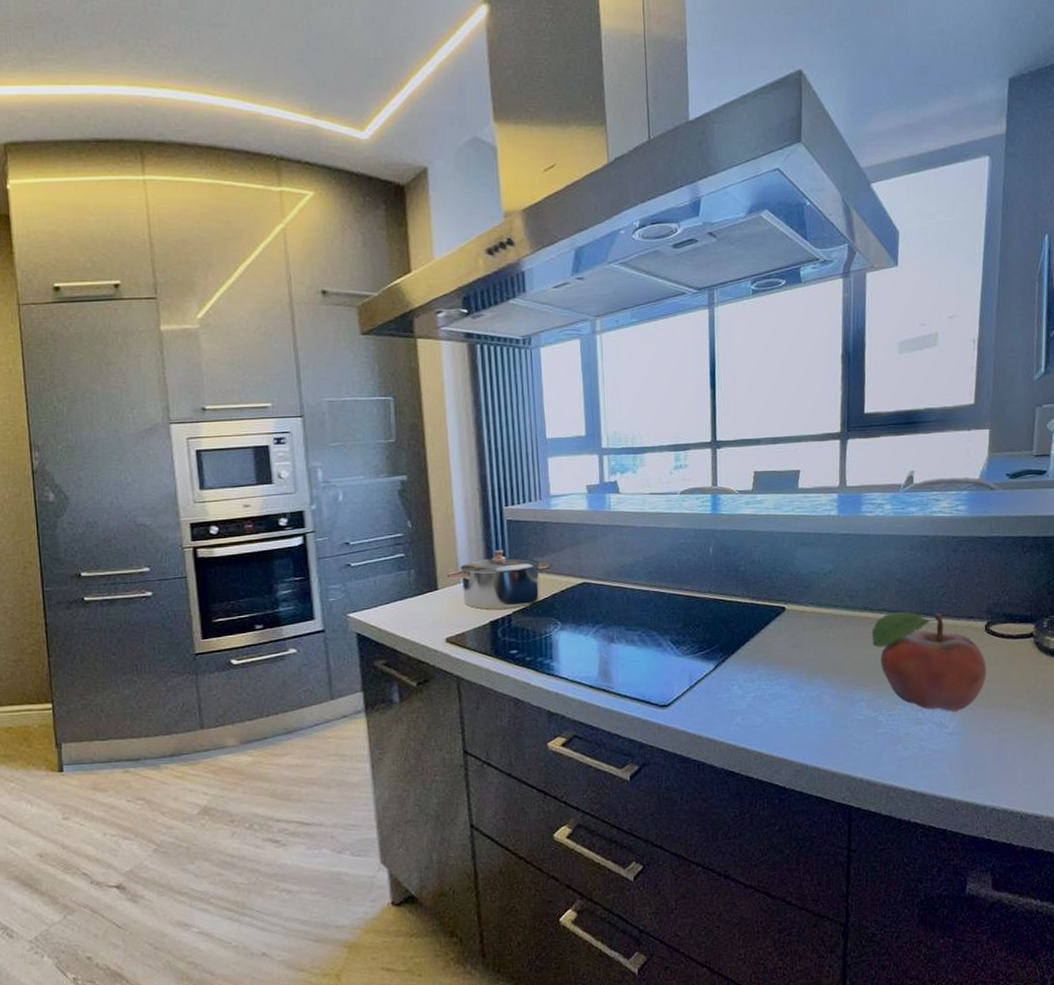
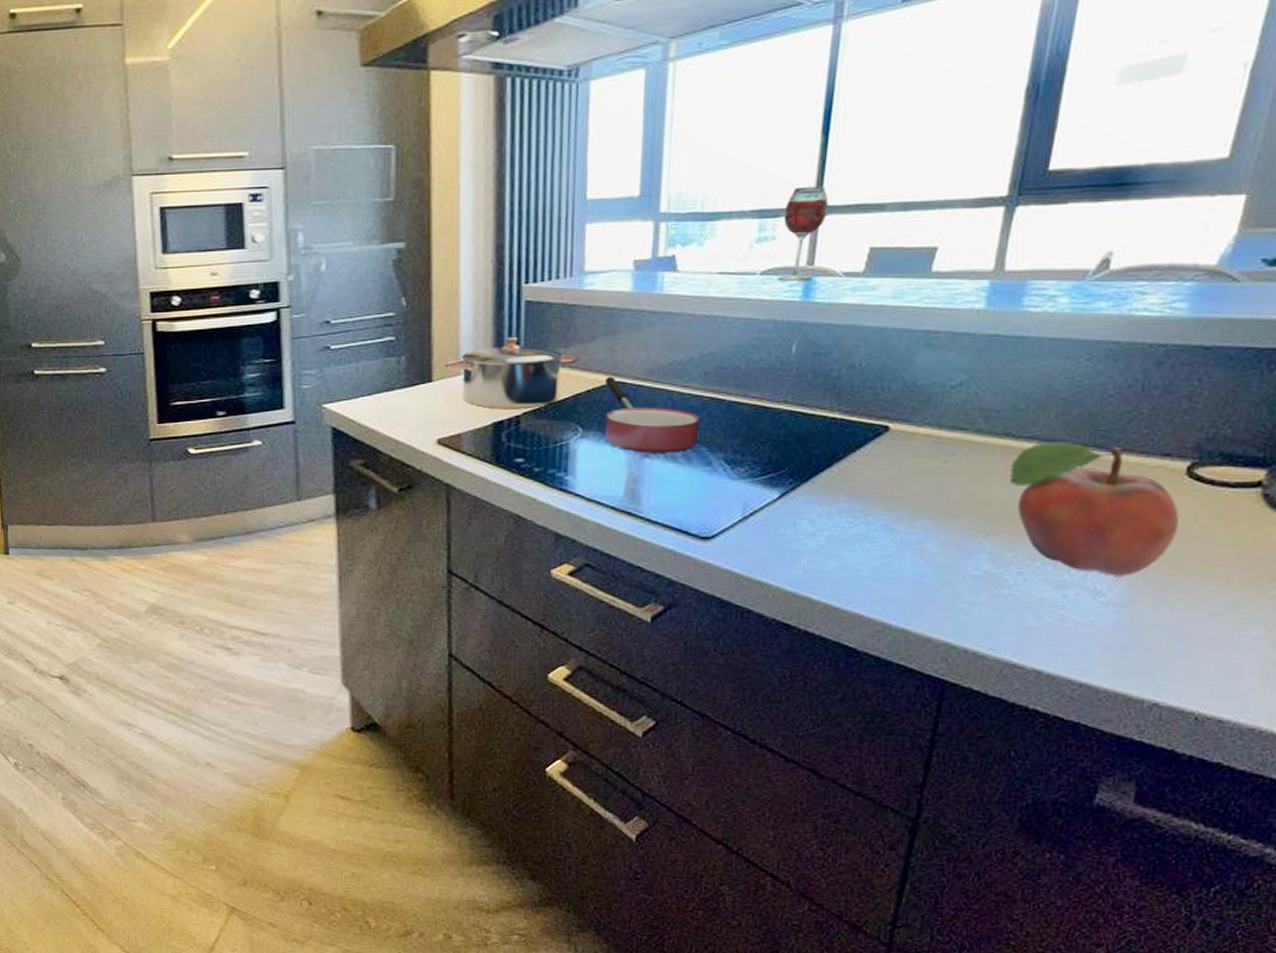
frying pan: none [575,579,649,639] -> present [604,377,699,453]
wineglass: none [691,426,722,499] -> present [777,186,829,281]

